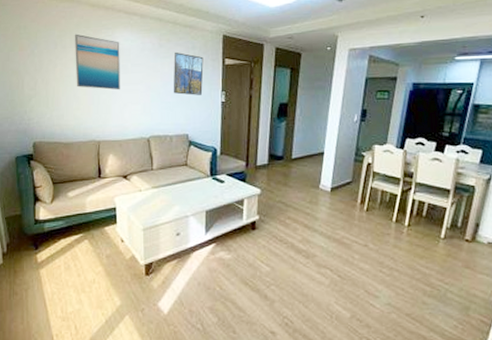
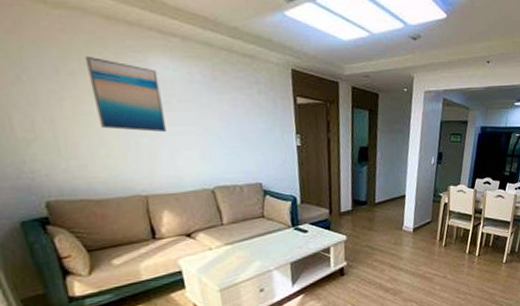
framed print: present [173,52,204,96] -> none [233,86,274,139]

